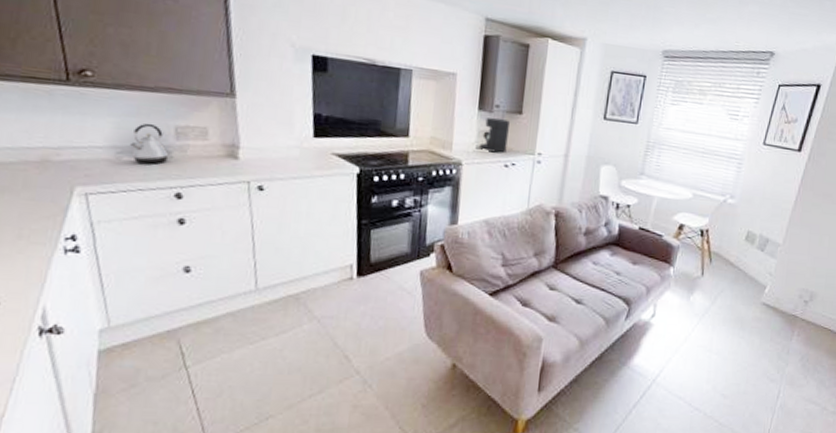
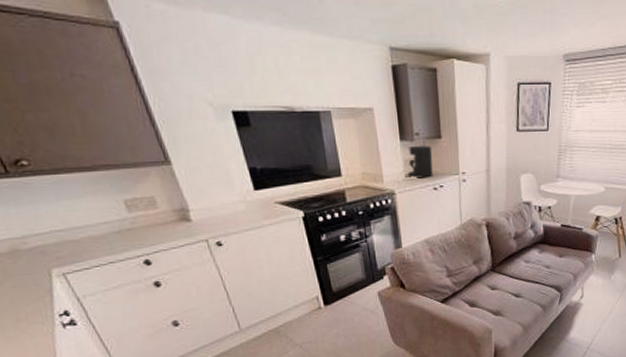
kettle: present [130,123,169,165] -> none [86,201,128,240]

